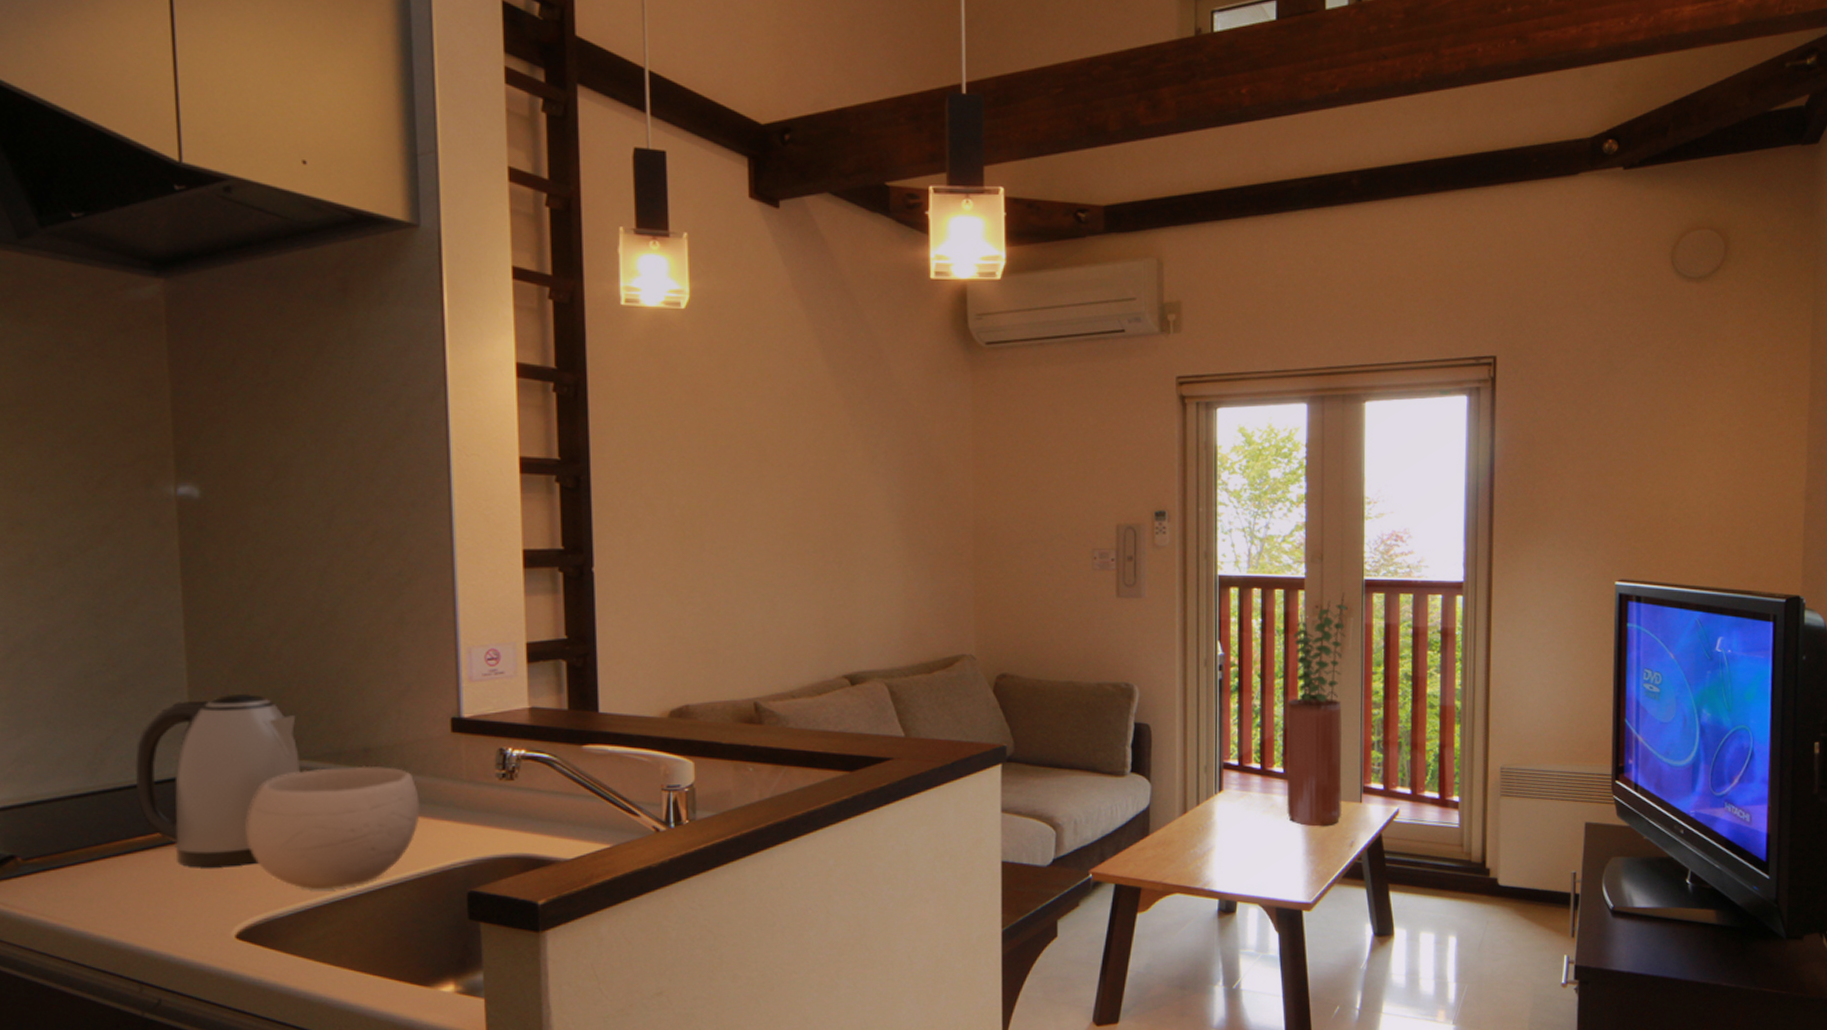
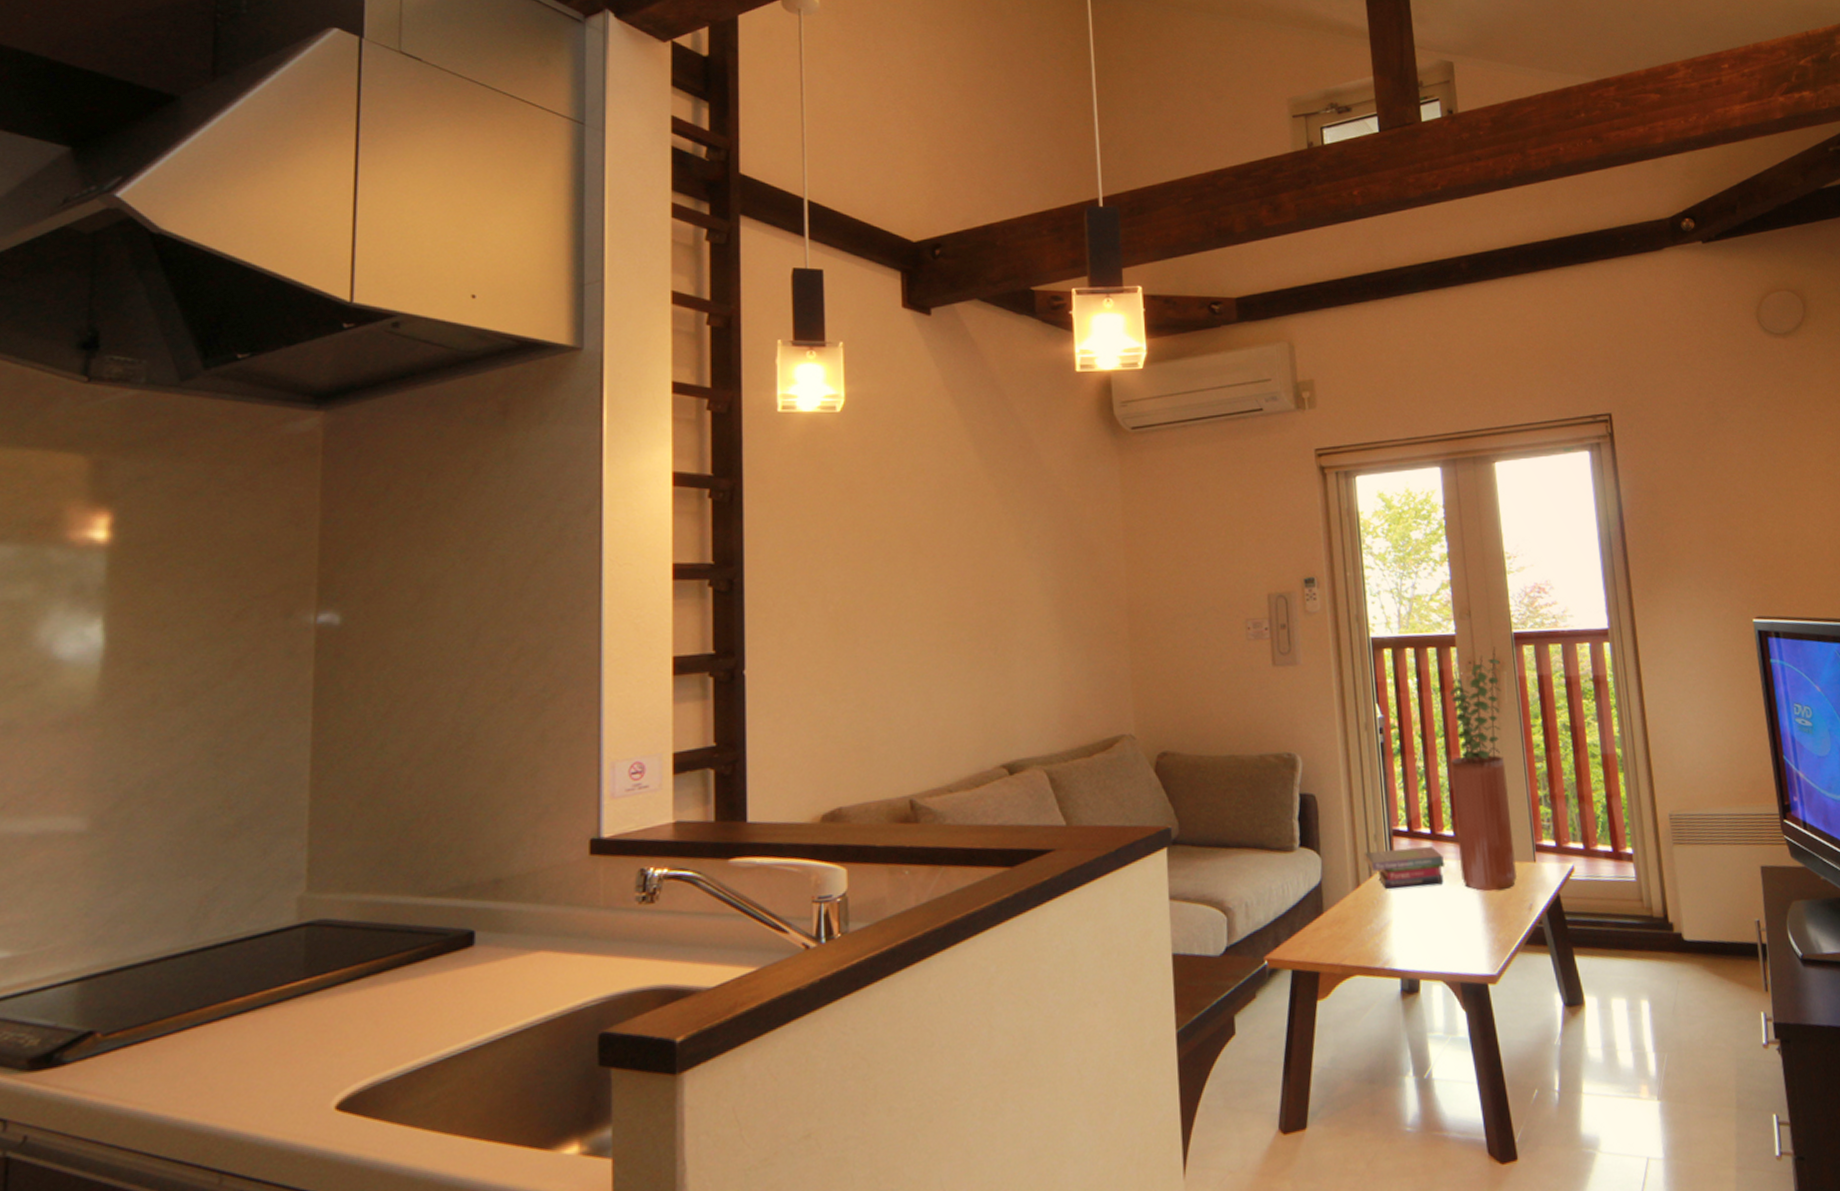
kettle: present [135,693,300,867] -> none [240,828,424,1029]
bowl: present [246,765,420,891] -> none [358,897,551,1046]
books: none [1193,780,1272,817] -> present [1363,845,1445,889]

